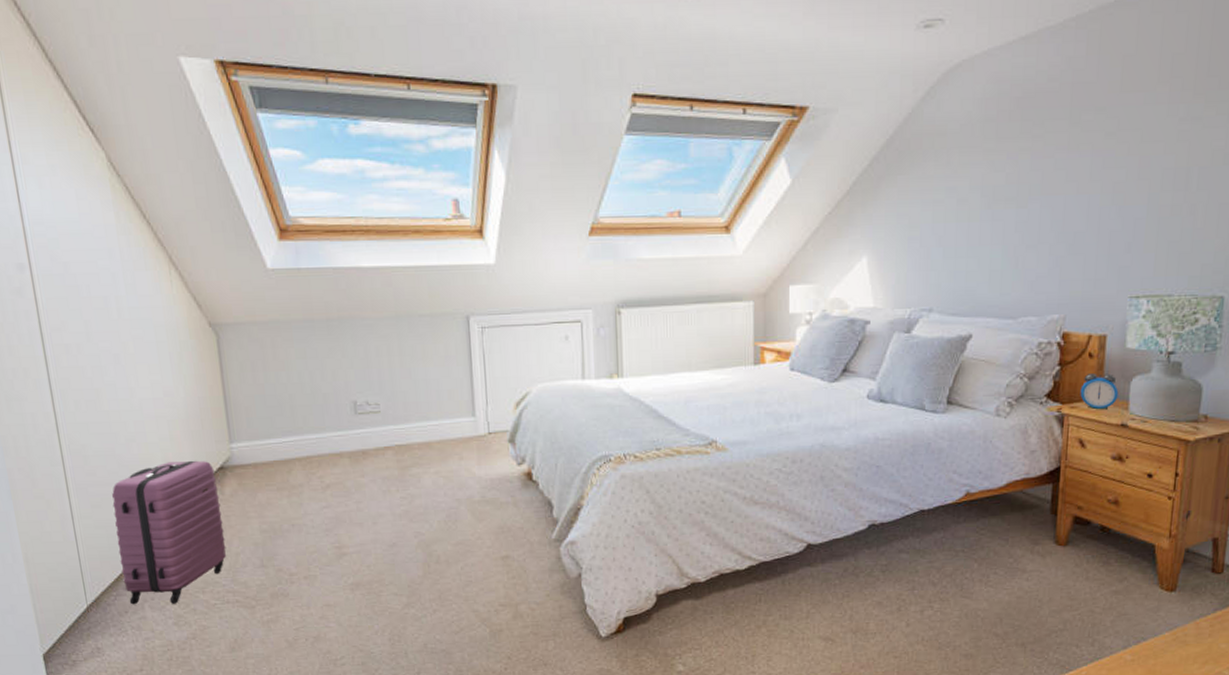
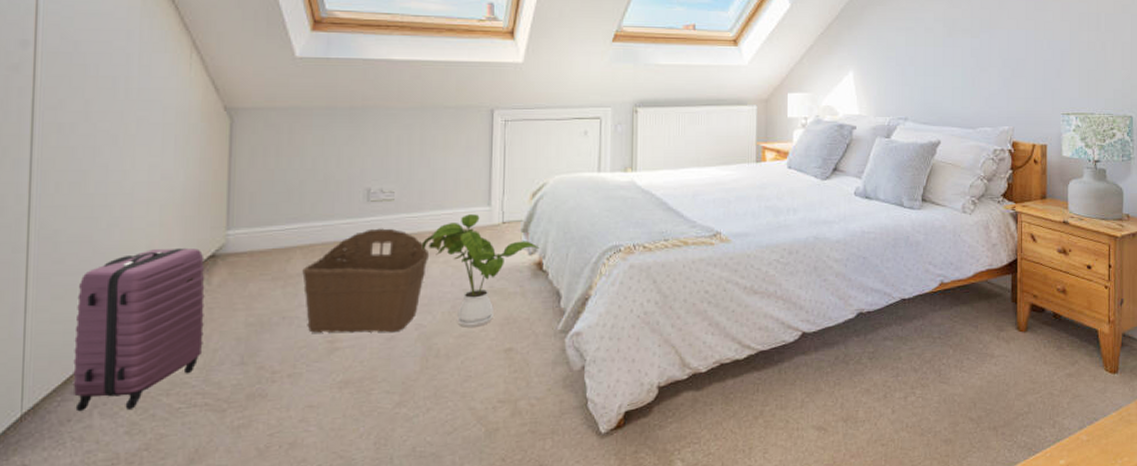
wicker basket: none [303,440,421,540] -> present [302,228,430,333]
house plant: none [411,425,528,536] -> present [421,214,540,327]
alarm clock: present [1080,372,1119,410] -> none [1029,176,1059,209]

